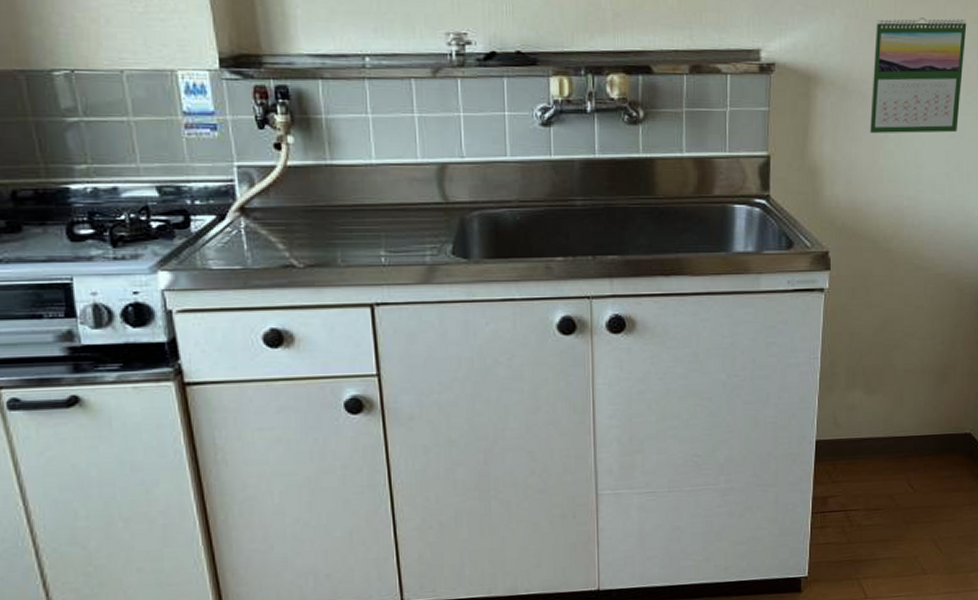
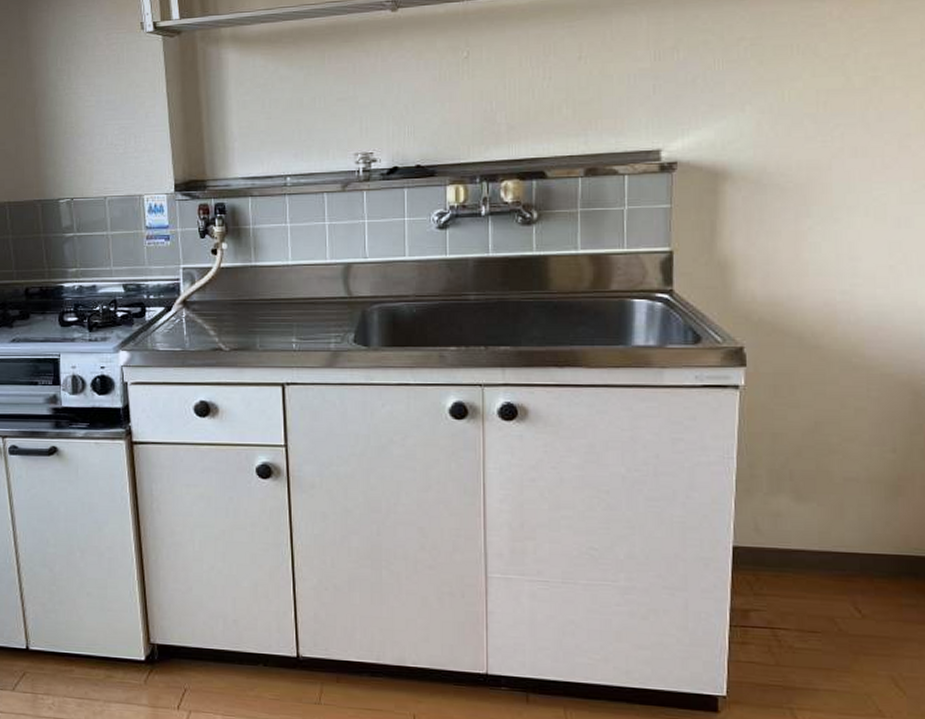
calendar: present [869,18,967,133] -> none [789,105,910,226]

